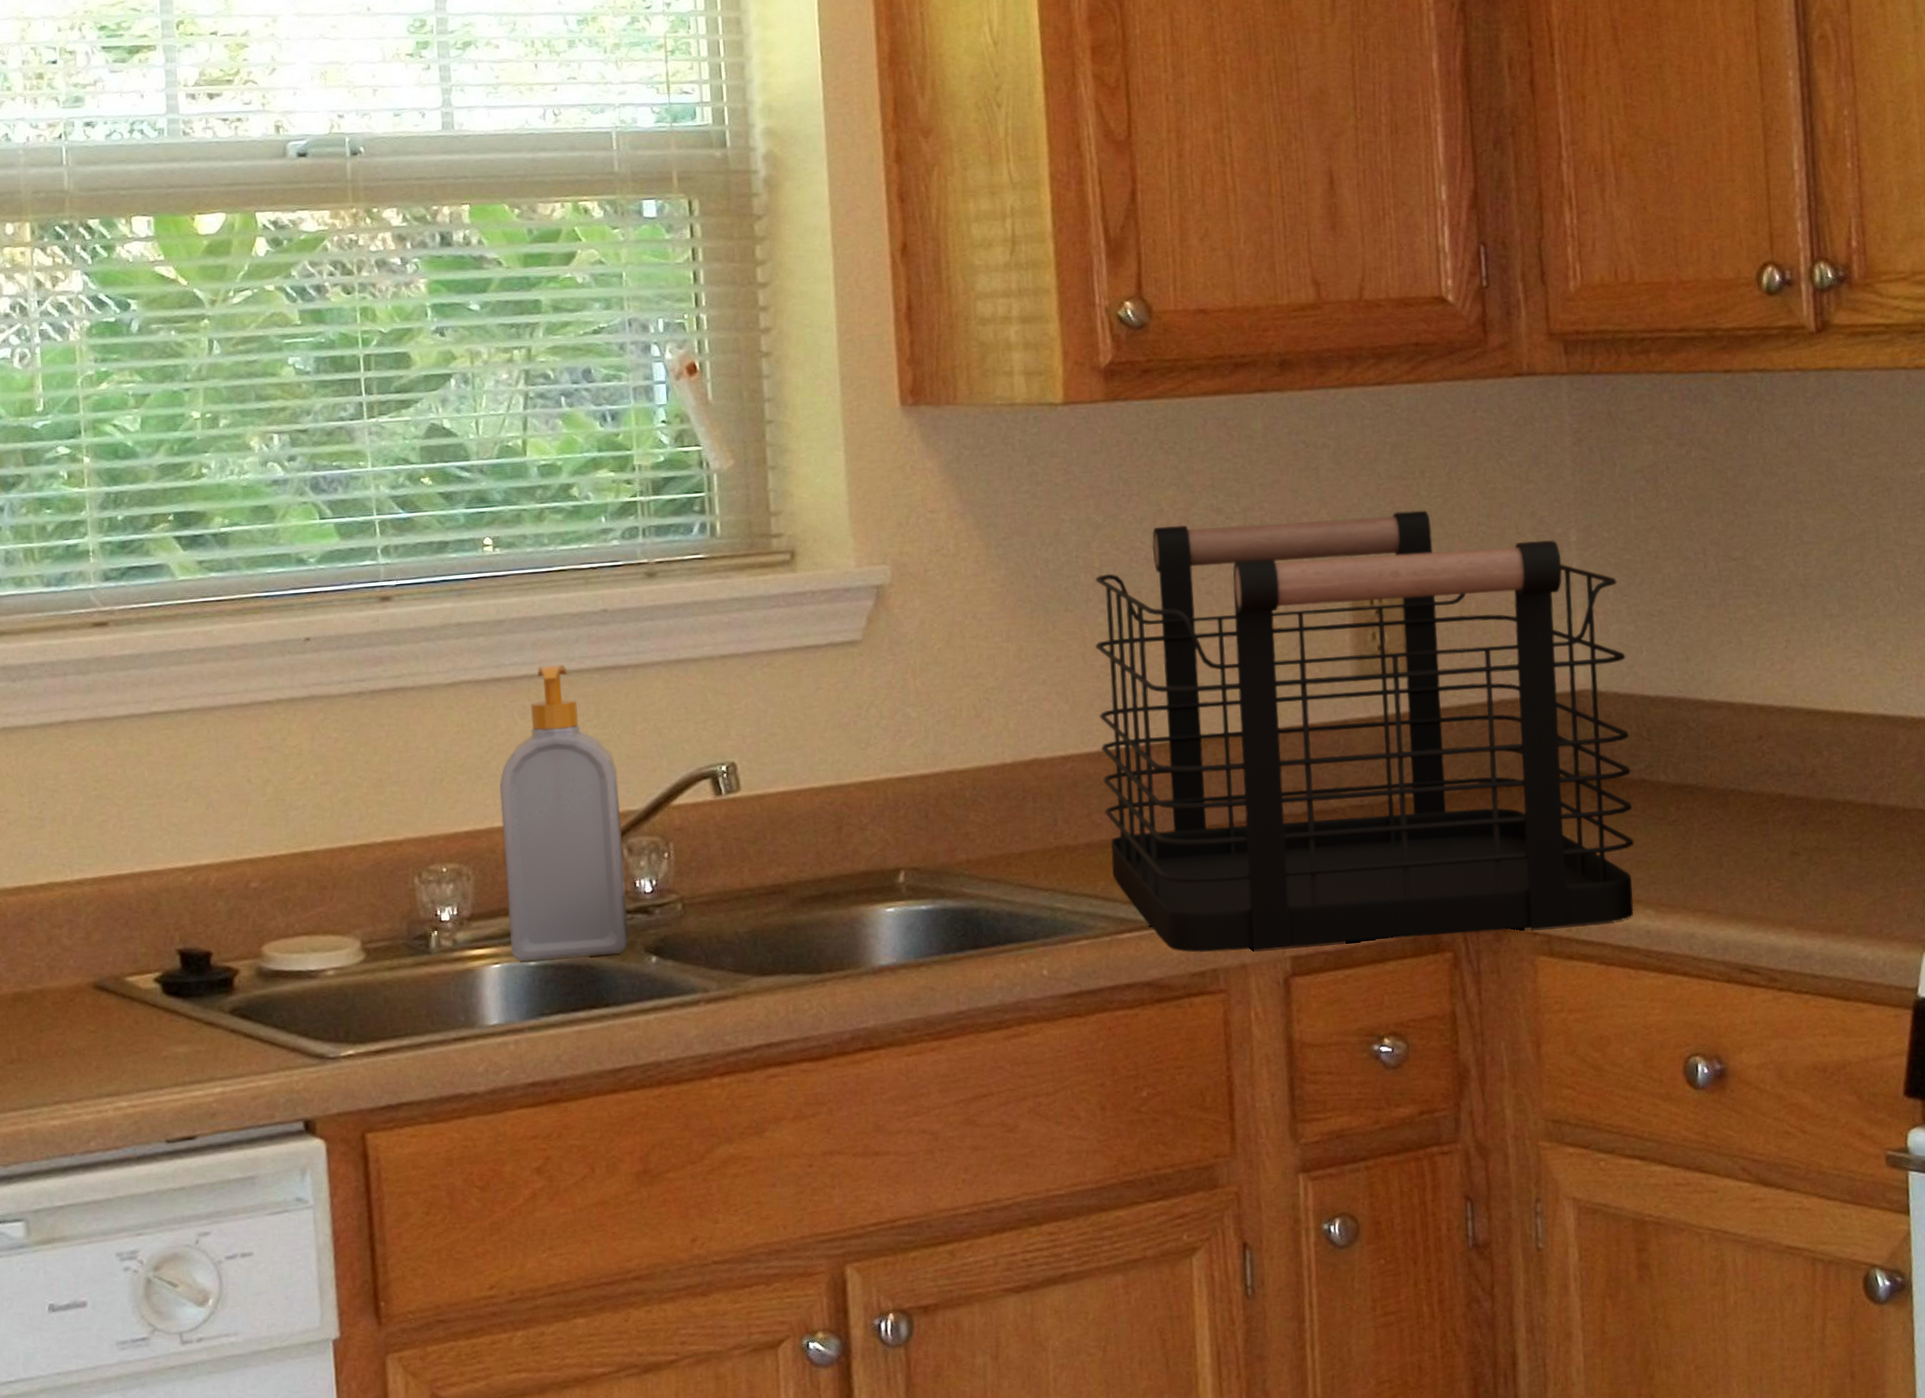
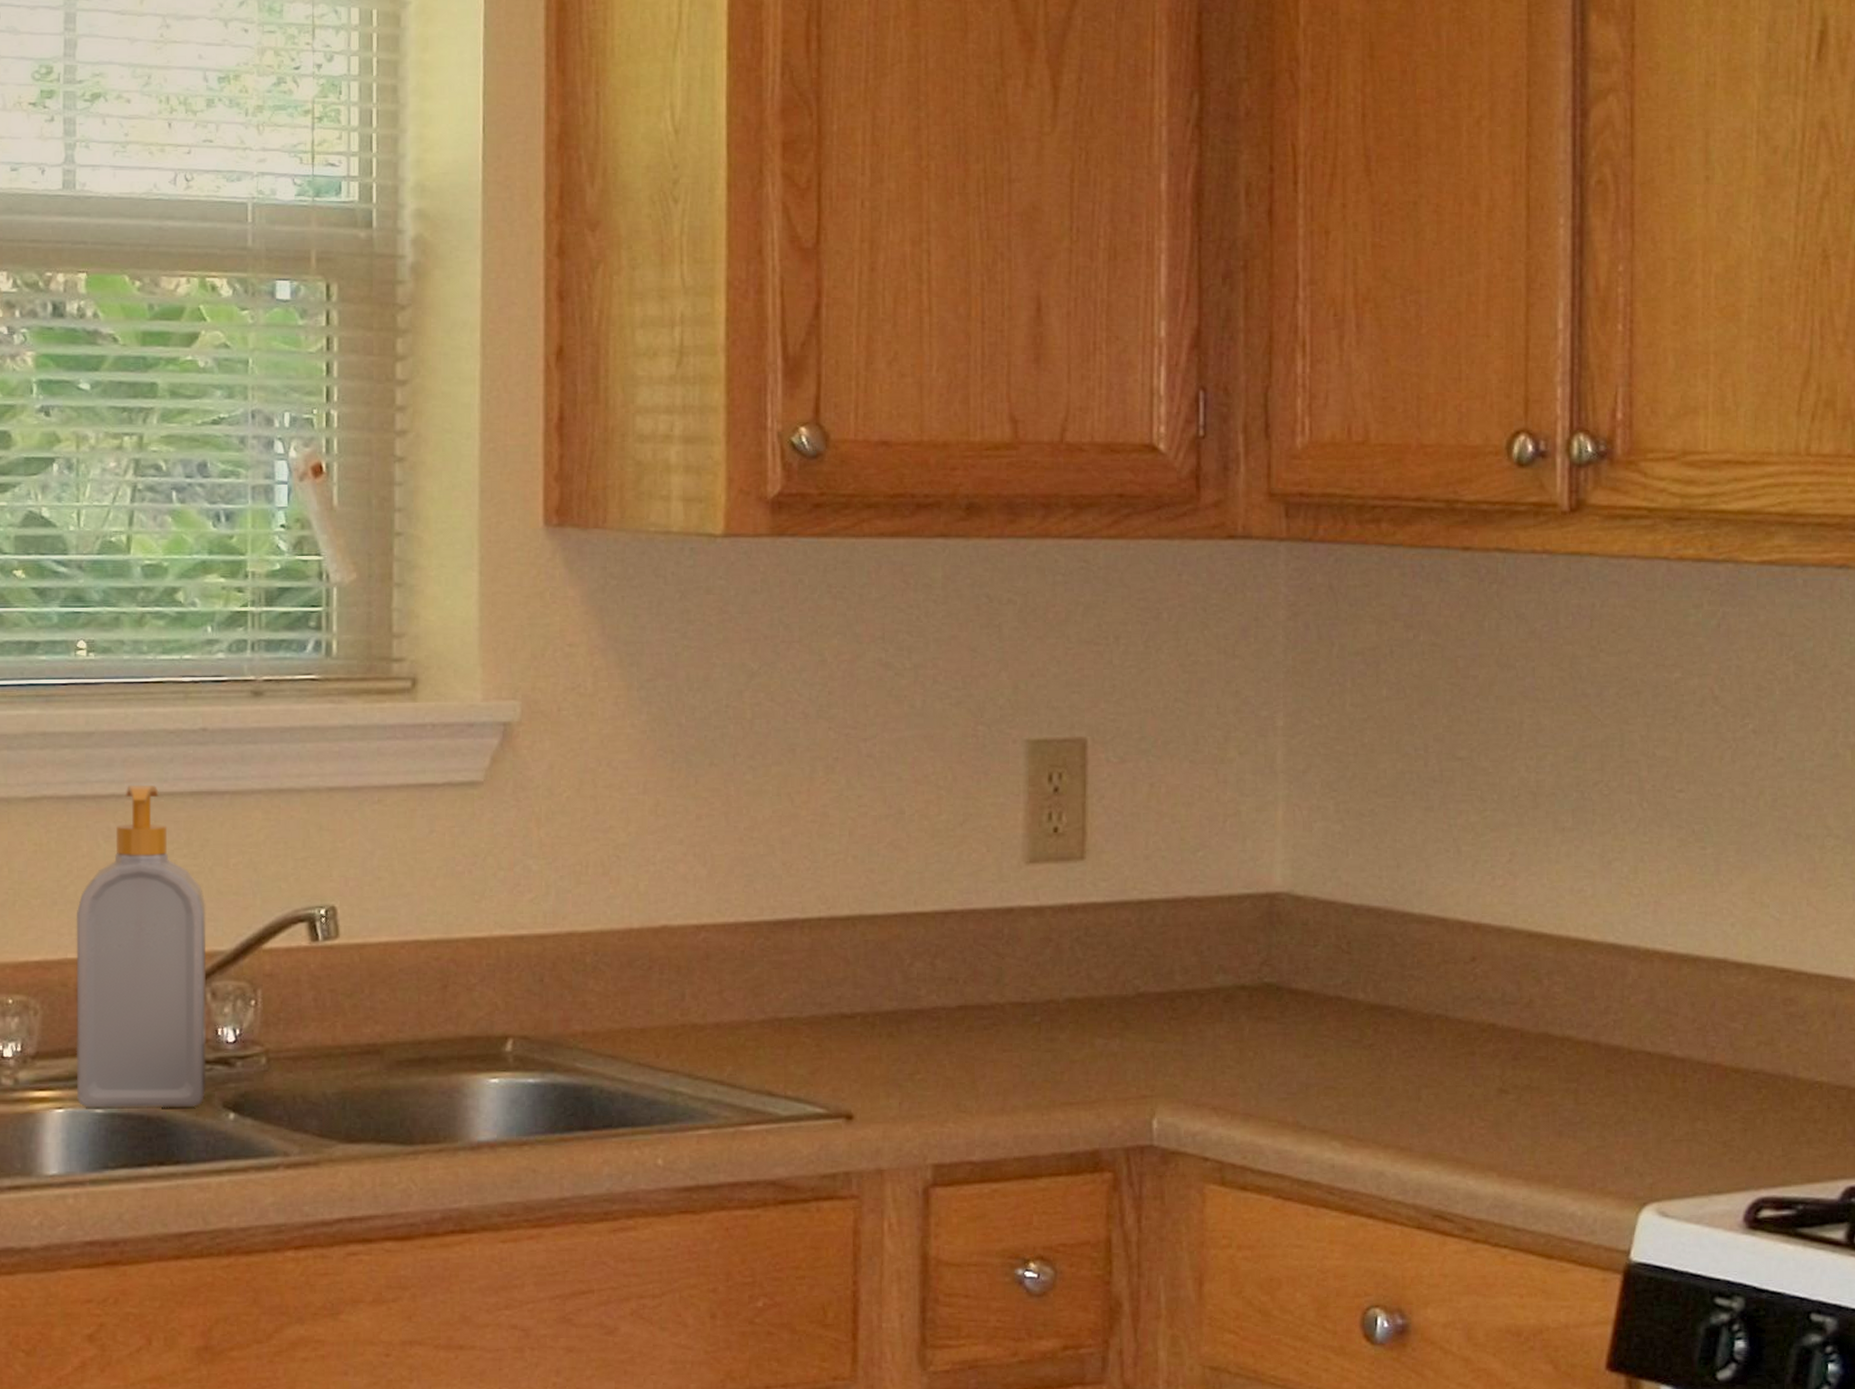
dish rack: present [1095,510,1634,953] -> none [738,678,1329,1155]

